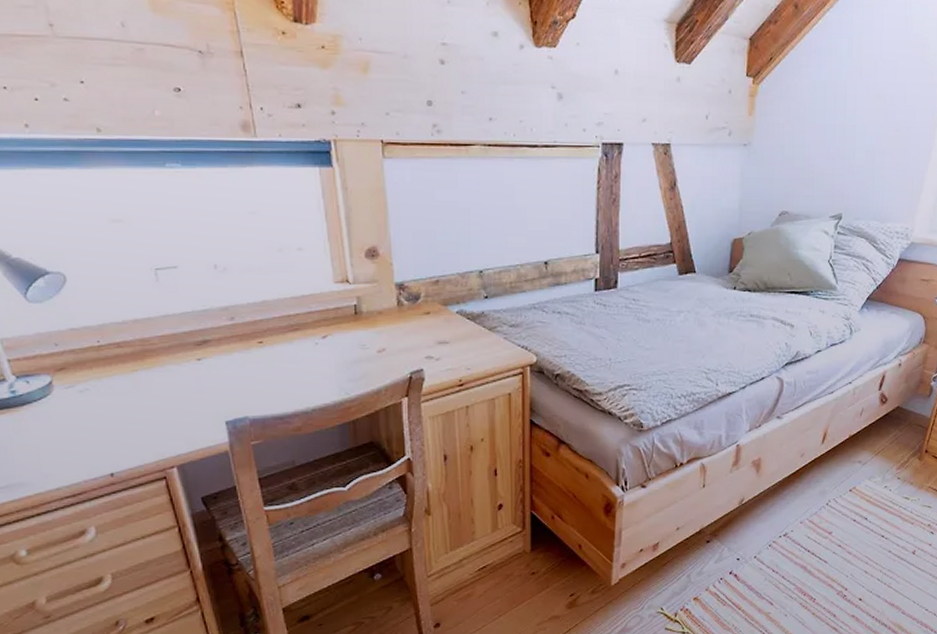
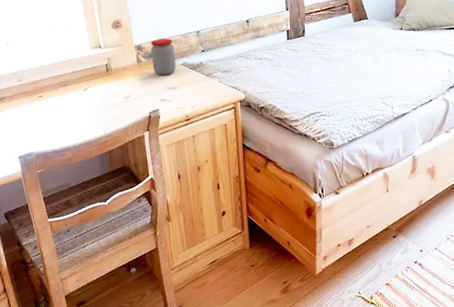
jar: none [417,277,450,325] -> present [150,38,176,76]

